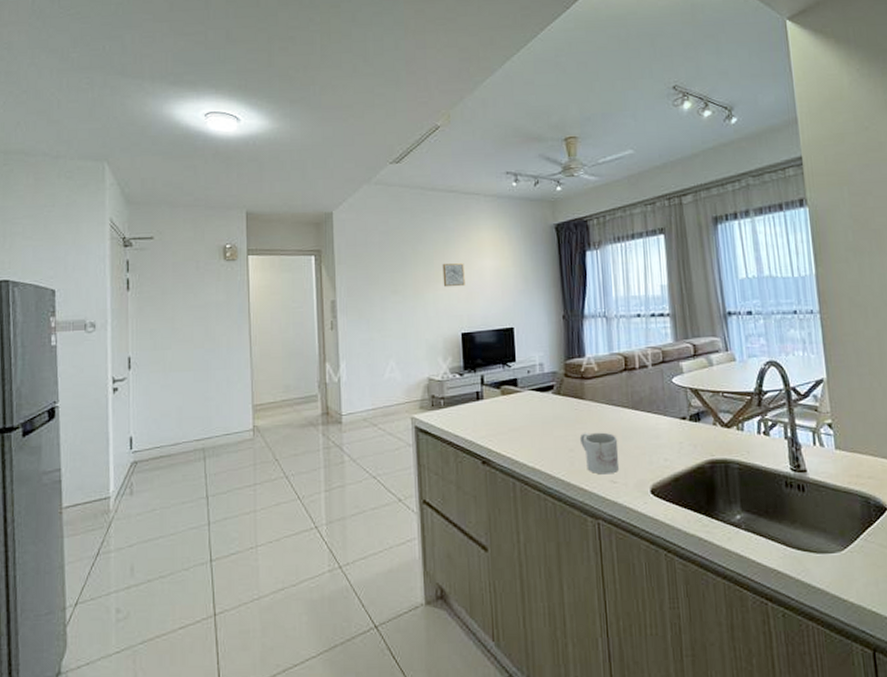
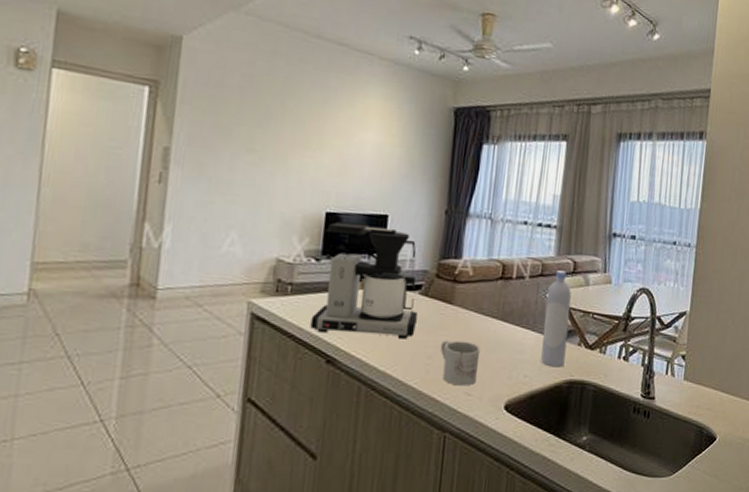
wall art: present [442,263,465,287] -> none [312,127,343,159]
coffee maker: none [463,338,555,438] -> present [310,221,418,339]
bottle: none [672,355,703,449] -> present [541,270,571,368]

